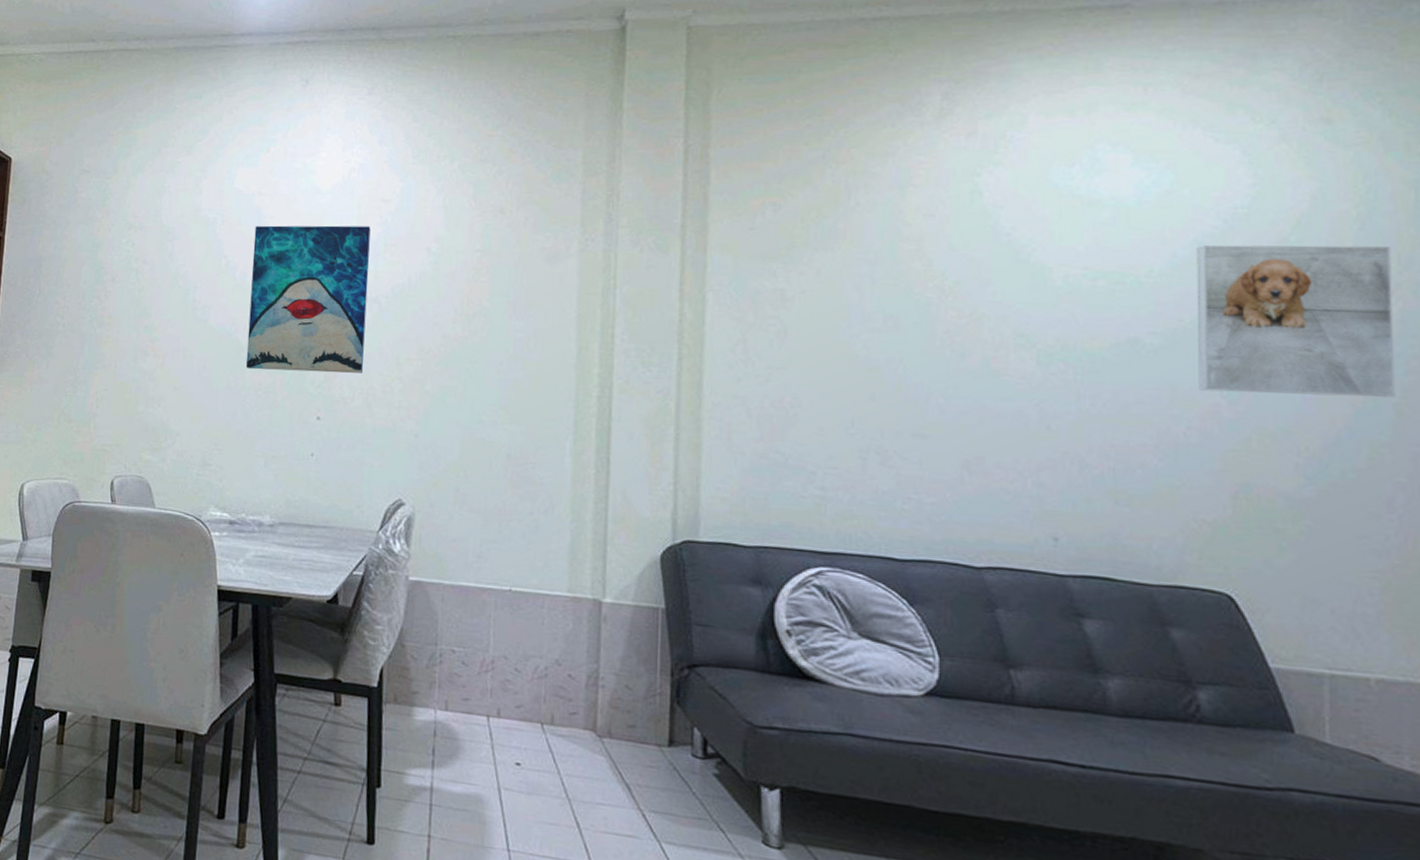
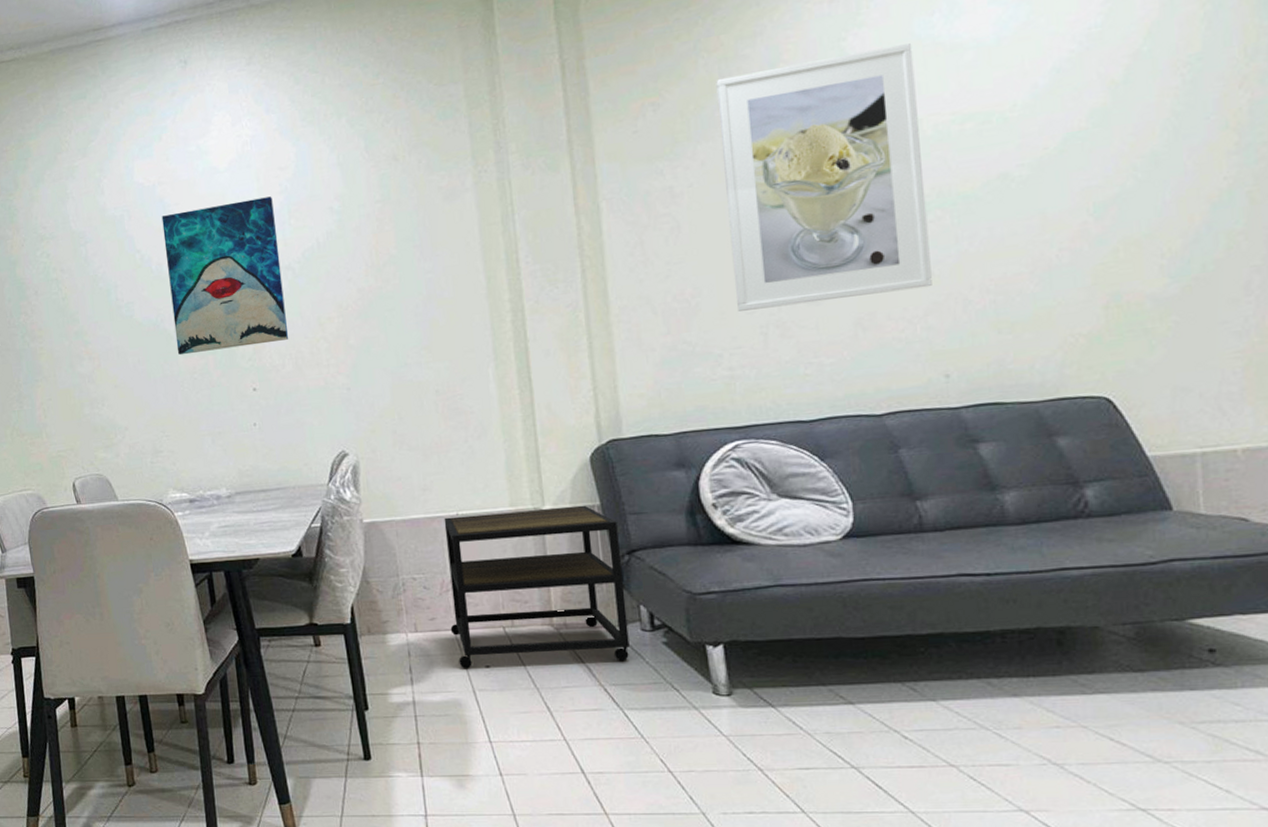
side table: none [484,591,681,788] -> present [444,505,630,669]
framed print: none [837,190,1049,442] -> present [716,43,932,311]
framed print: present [1196,244,1396,397] -> none [1055,40,1248,213]

